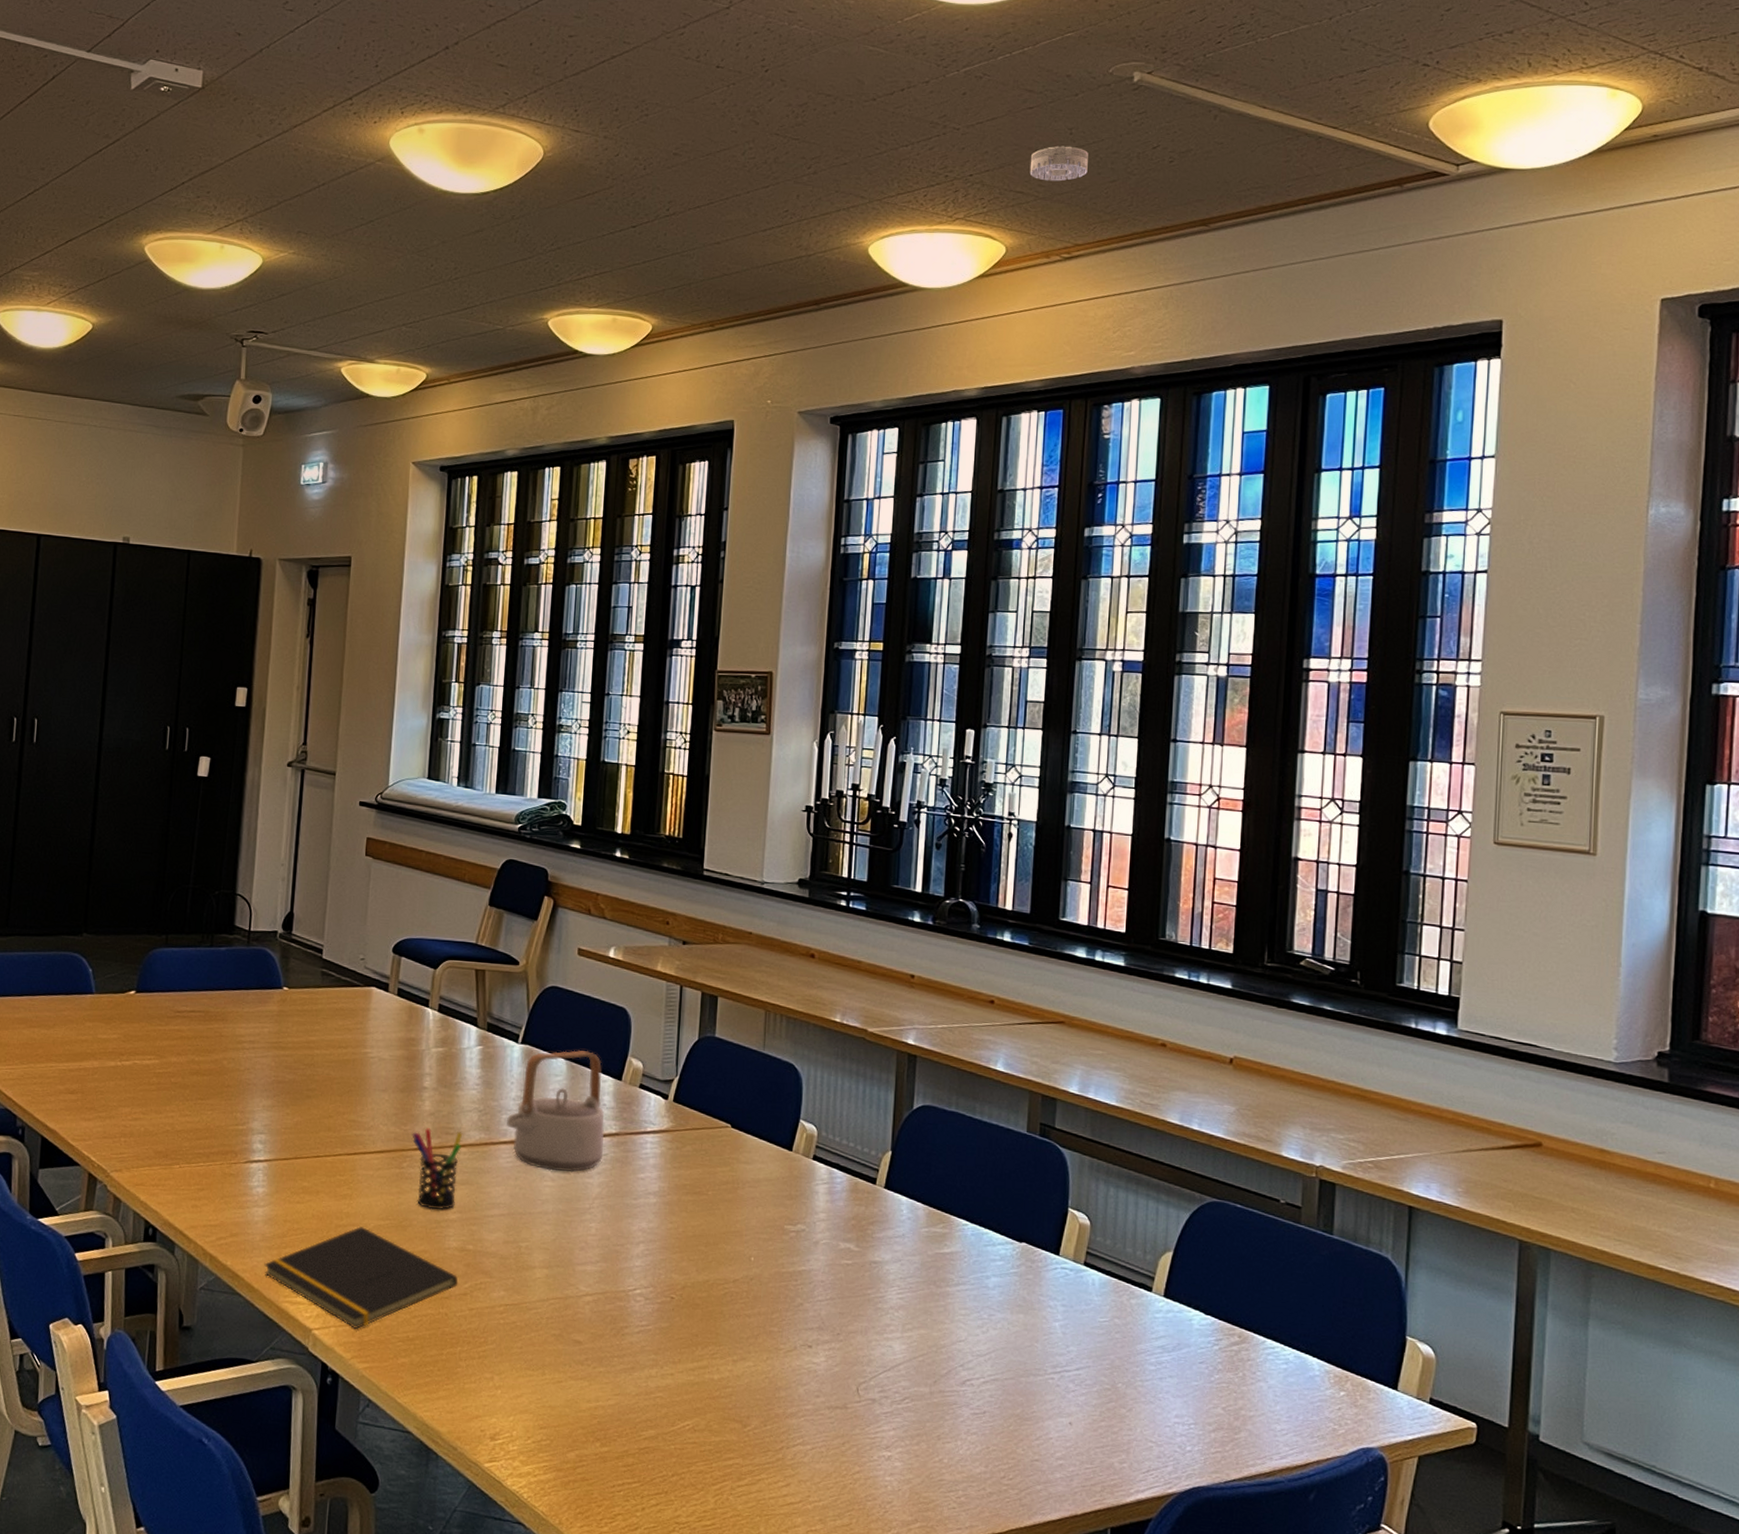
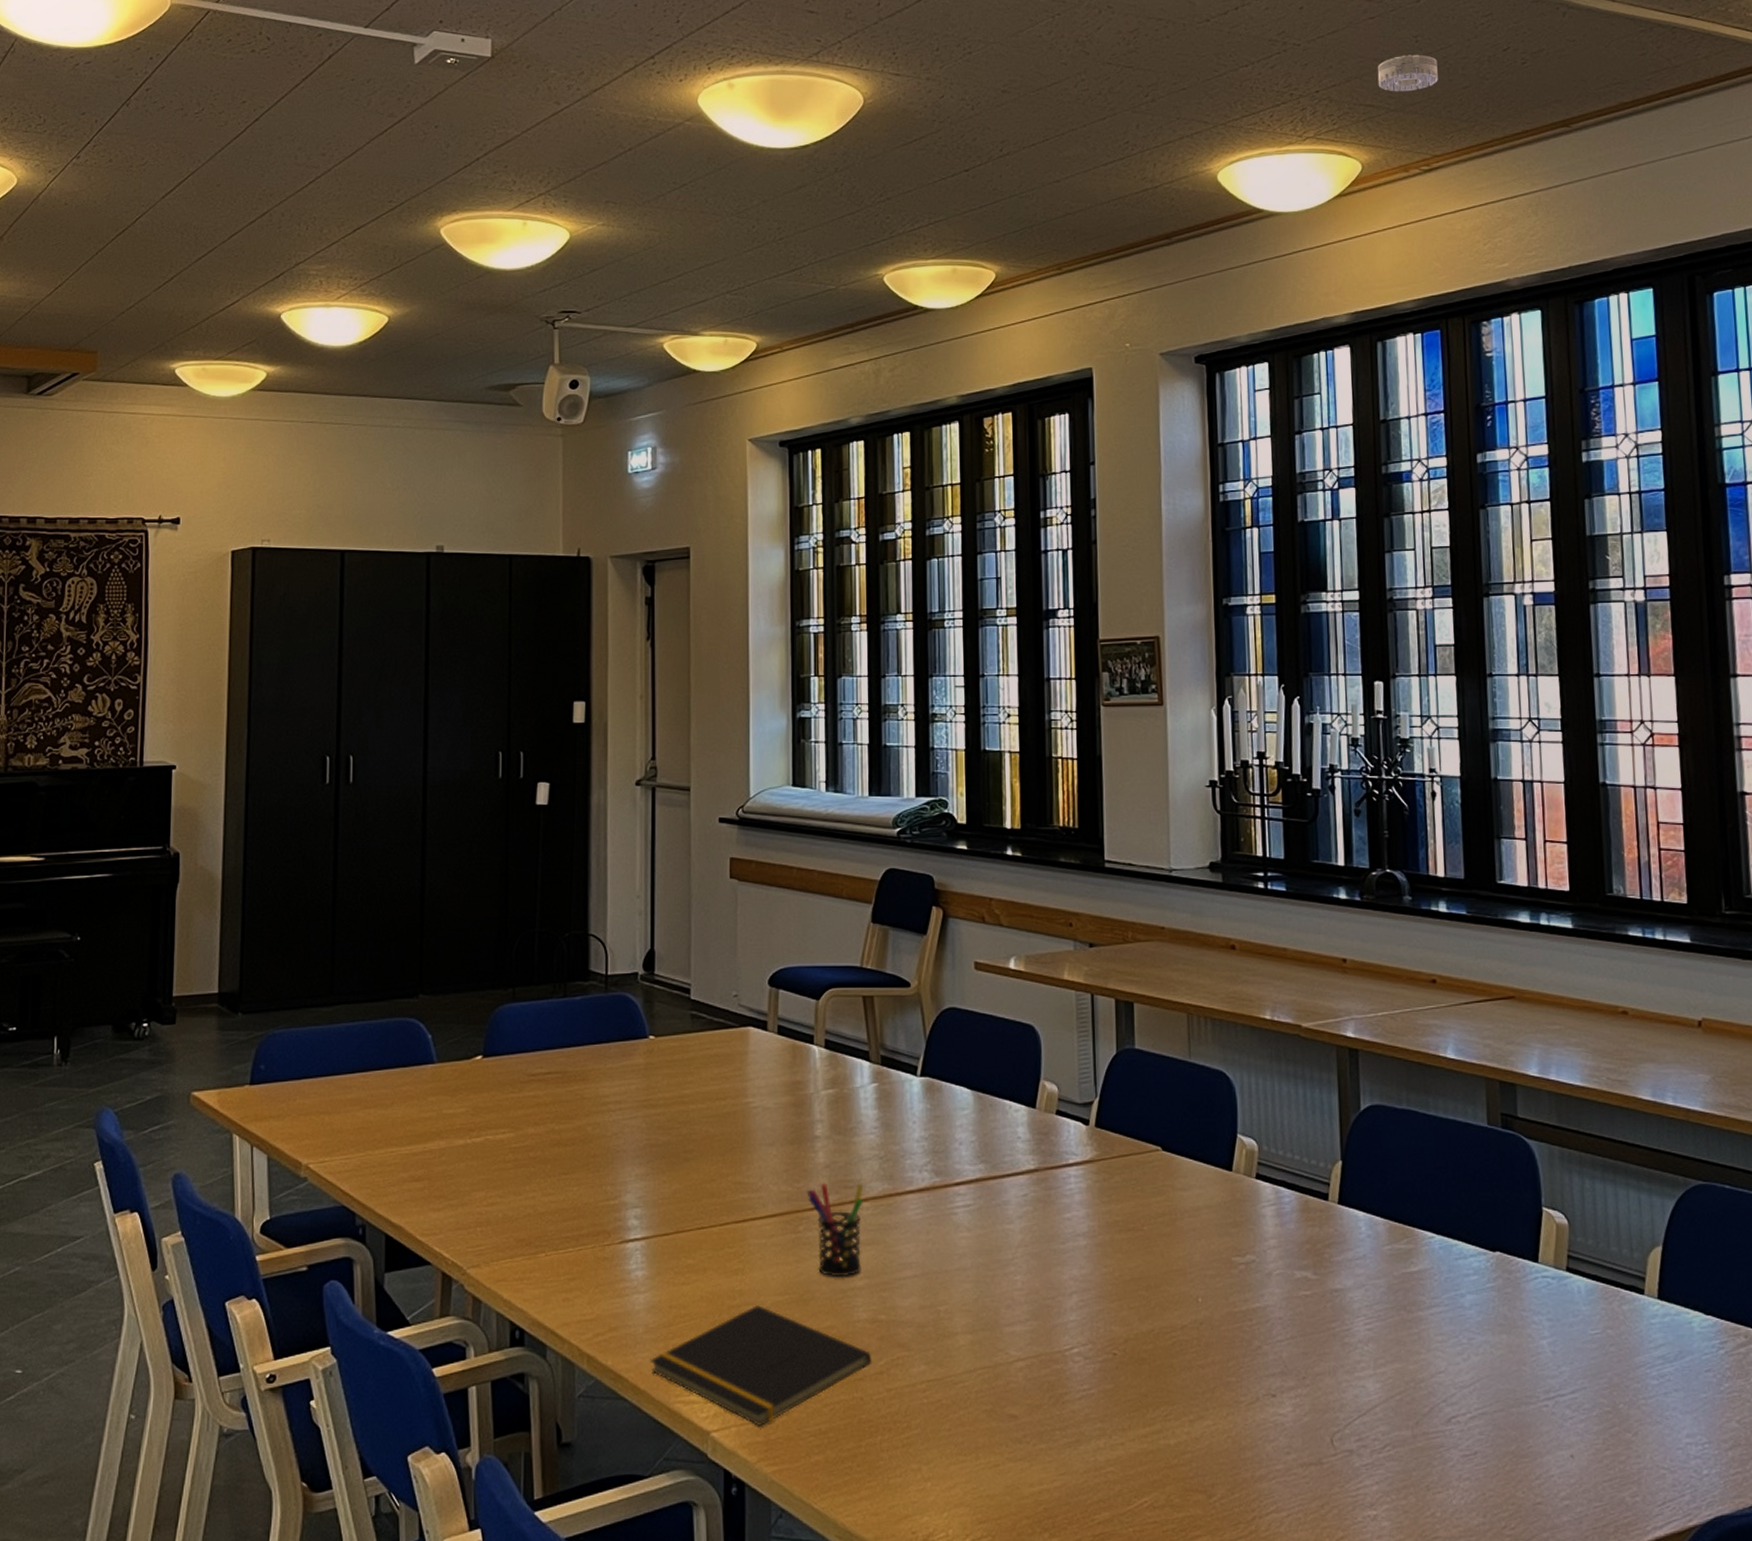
teapot: present [507,1050,605,1173] -> none [912,1078,1023,1220]

